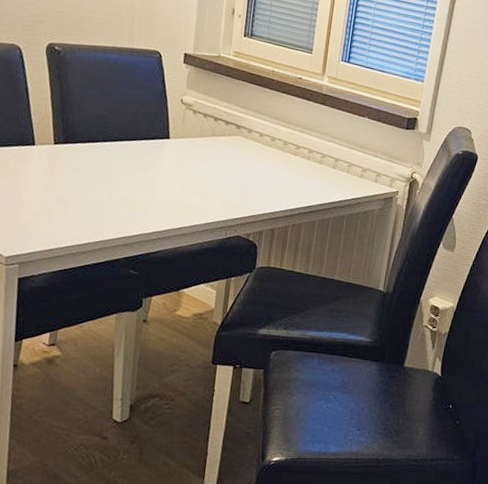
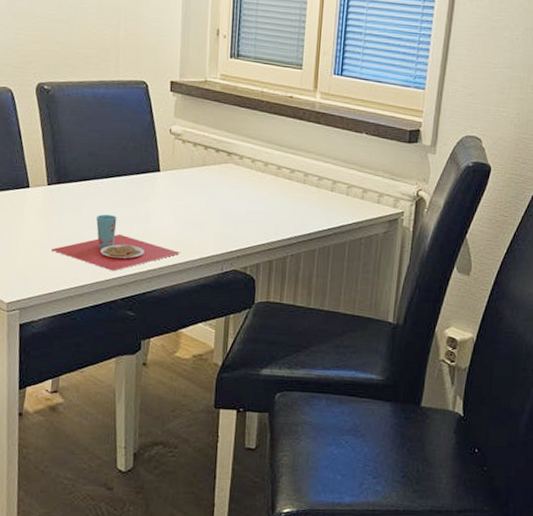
place setting: none [54,176,187,231] -> present [50,214,181,271]

